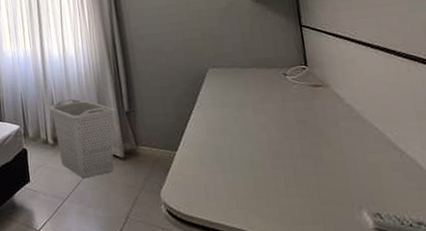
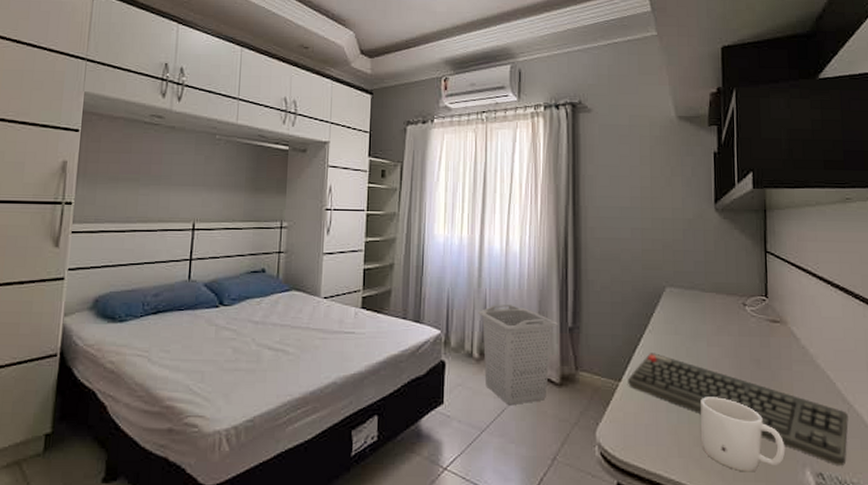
computer keyboard: none [183,124,403,205] -> present [628,353,849,465]
mug: none [252,156,341,217] -> present [700,397,786,472]

